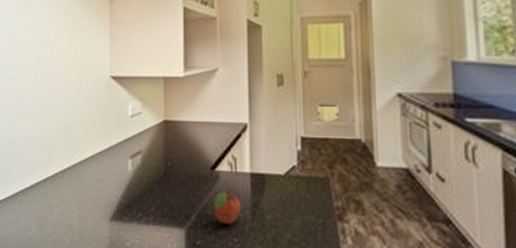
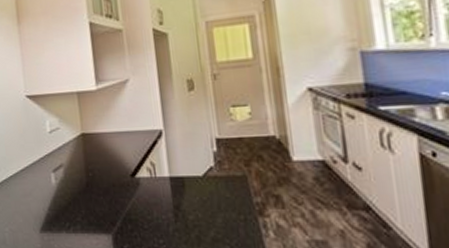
fruit: present [213,190,241,224] -> none [137,195,163,227]

